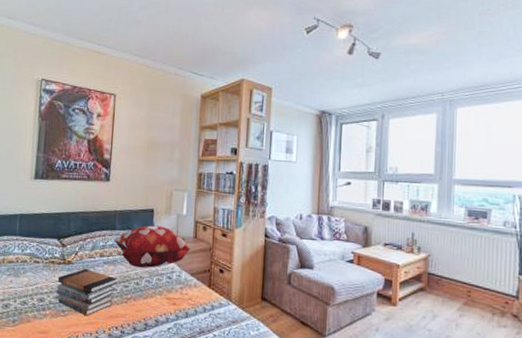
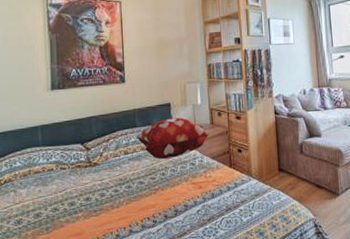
book stack: present [56,268,117,316] -> none [86,167,144,212]

